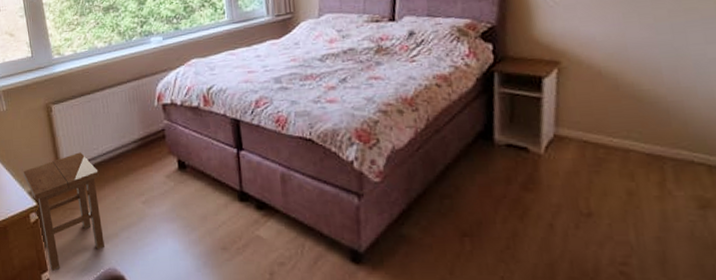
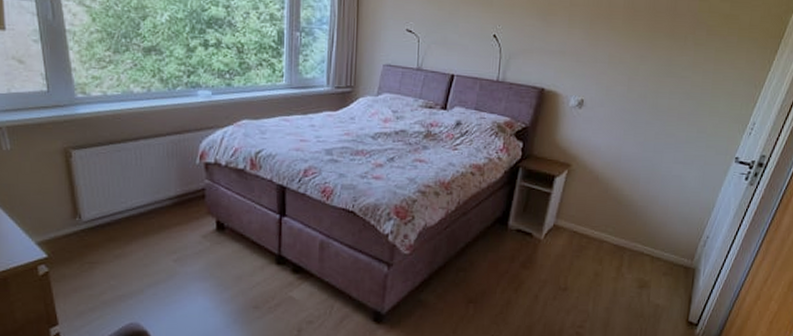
stool: present [23,152,104,272] -> none [31,204,127,326]

